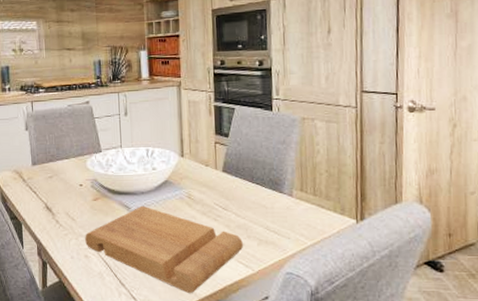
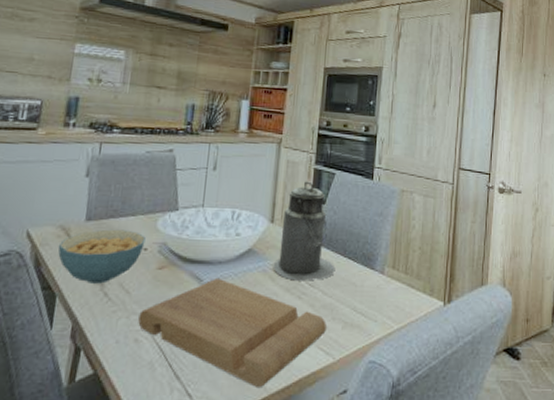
cereal bowl: none [16,170,80,214] -> present [58,229,146,284]
canister: none [188,118,245,206] -> present [273,181,336,281]

